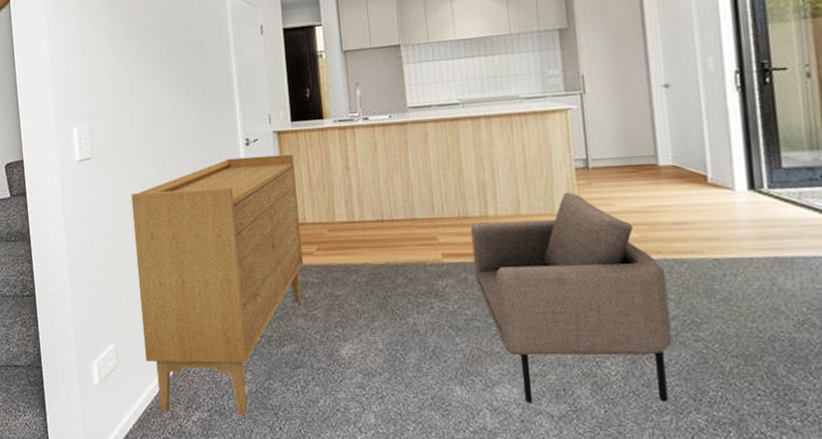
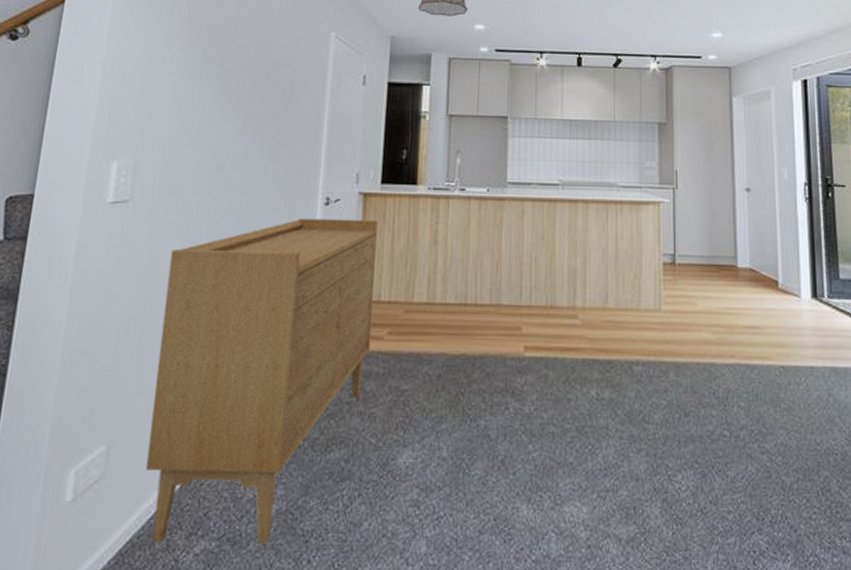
armchair: present [470,192,672,402] -> none [555,287,740,523]

